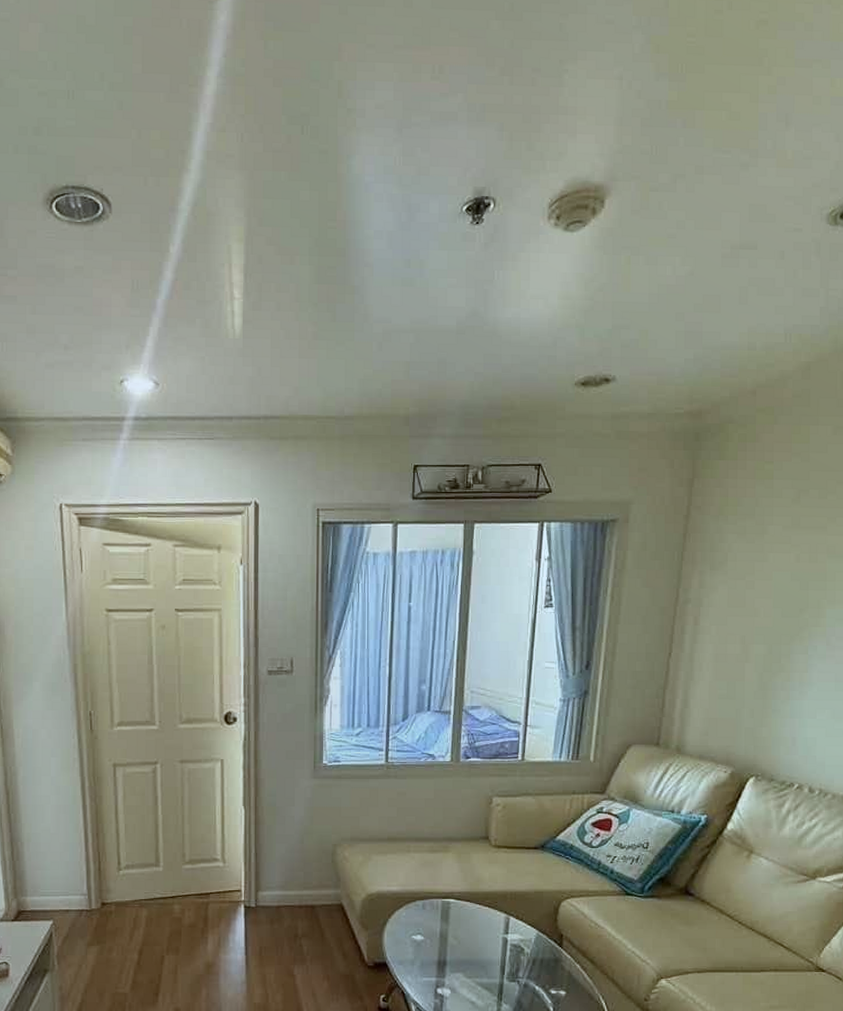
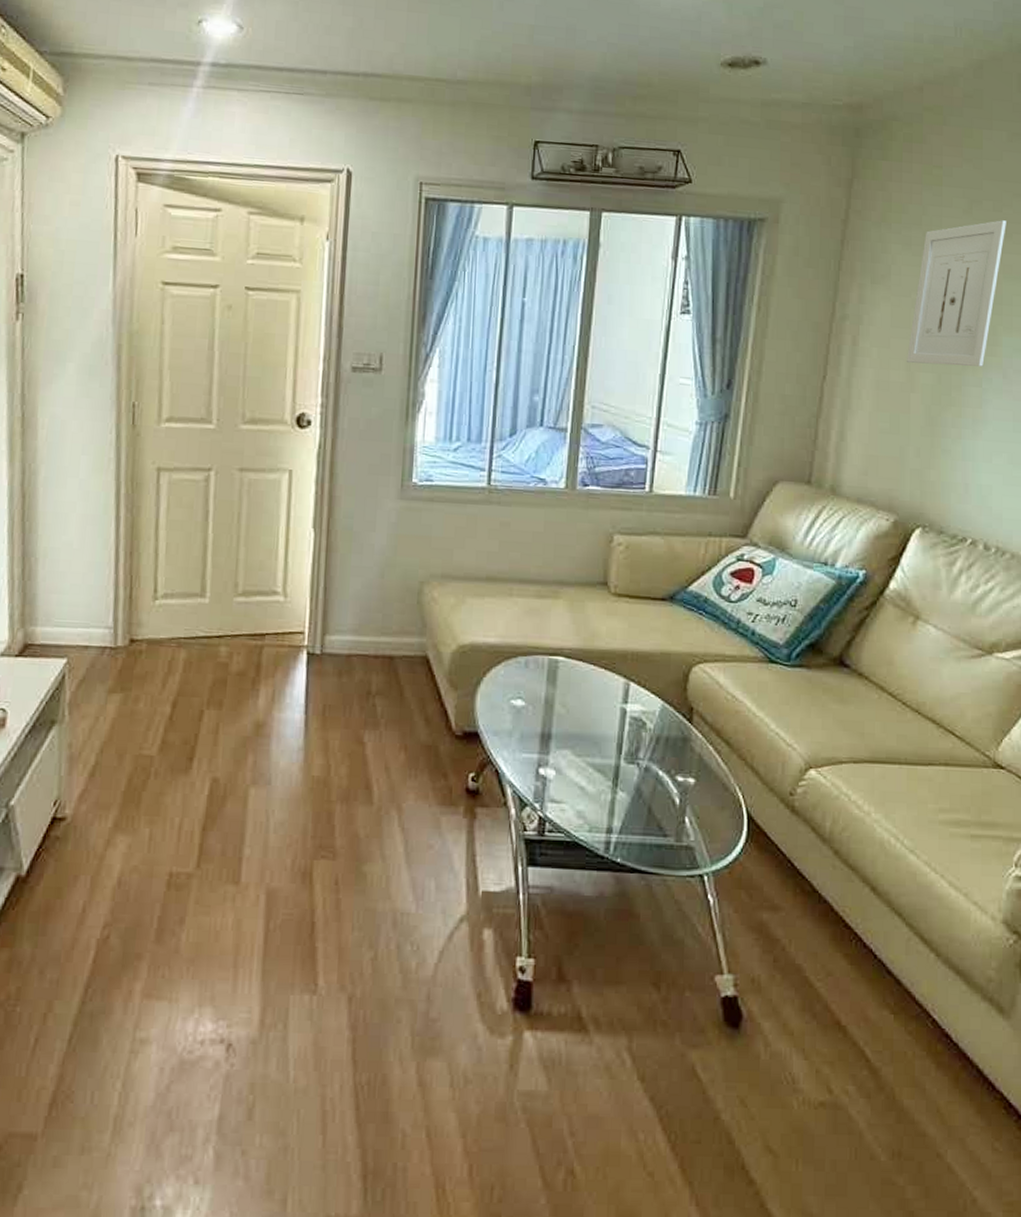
wall art: none [742,506,831,637] -> present [907,220,1006,367]

